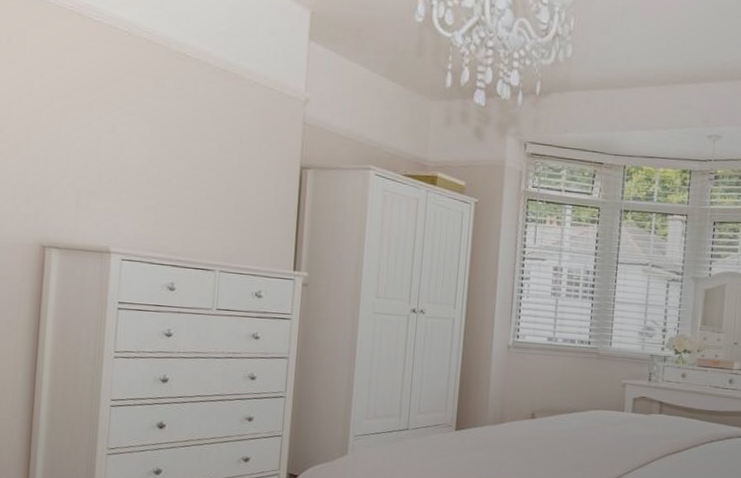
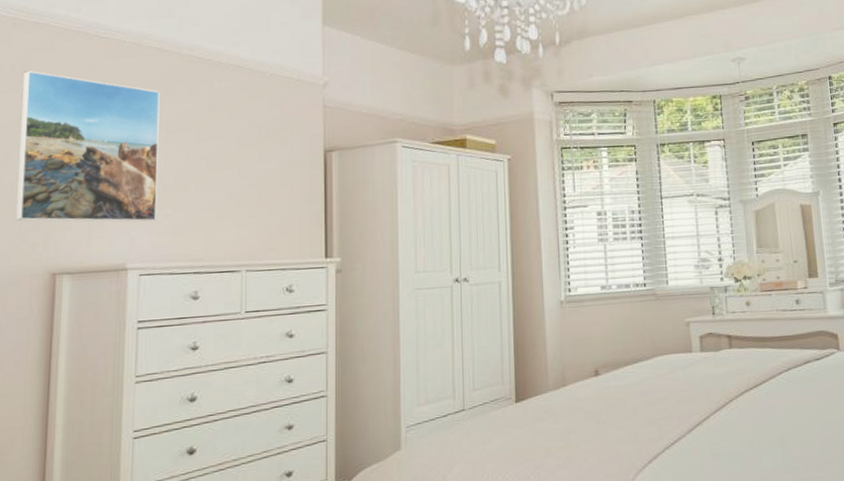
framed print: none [10,43,148,212] -> present [16,70,160,222]

